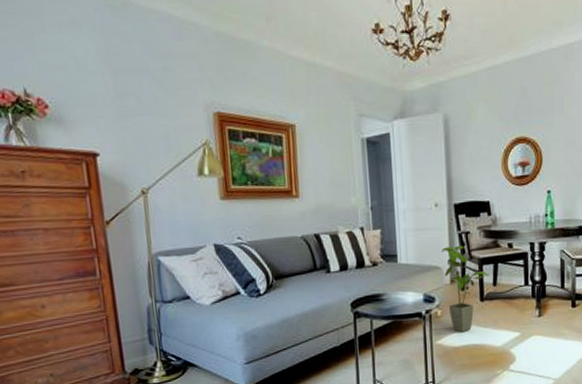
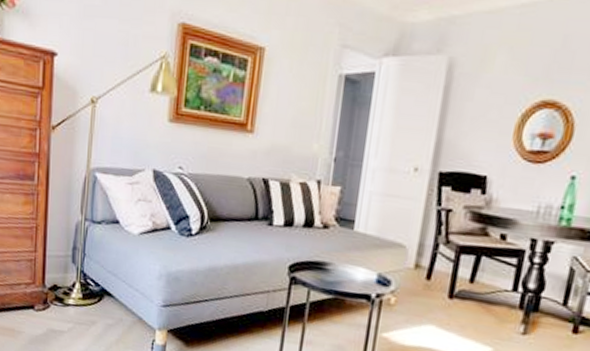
house plant: present [442,245,489,333] -> none [405,223,467,331]

